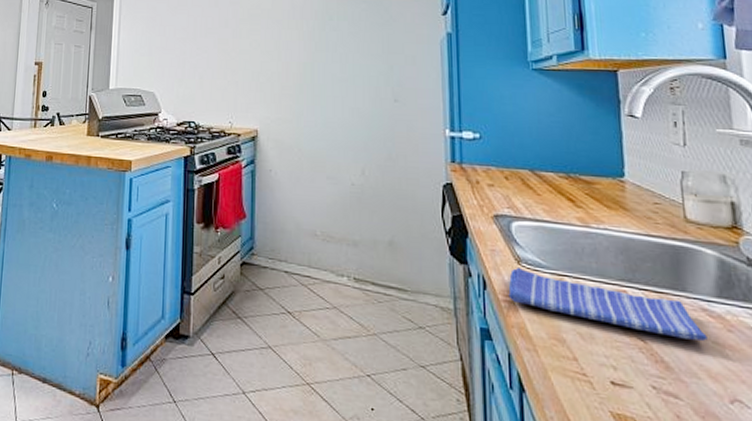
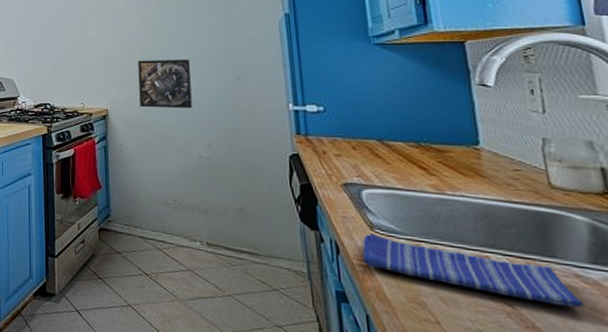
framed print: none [292,76,347,132] -> present [138,59,192,109]

